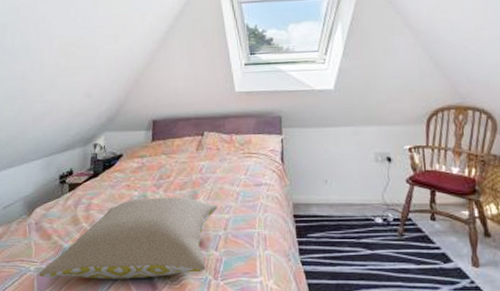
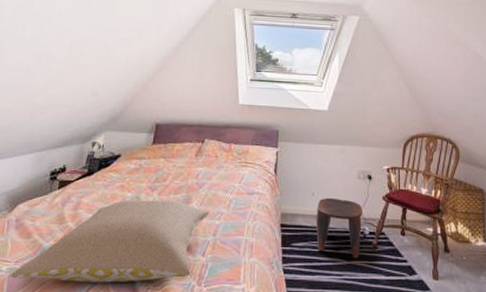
stool: none [331,185,385,247] -> present [315,198,362,259]

